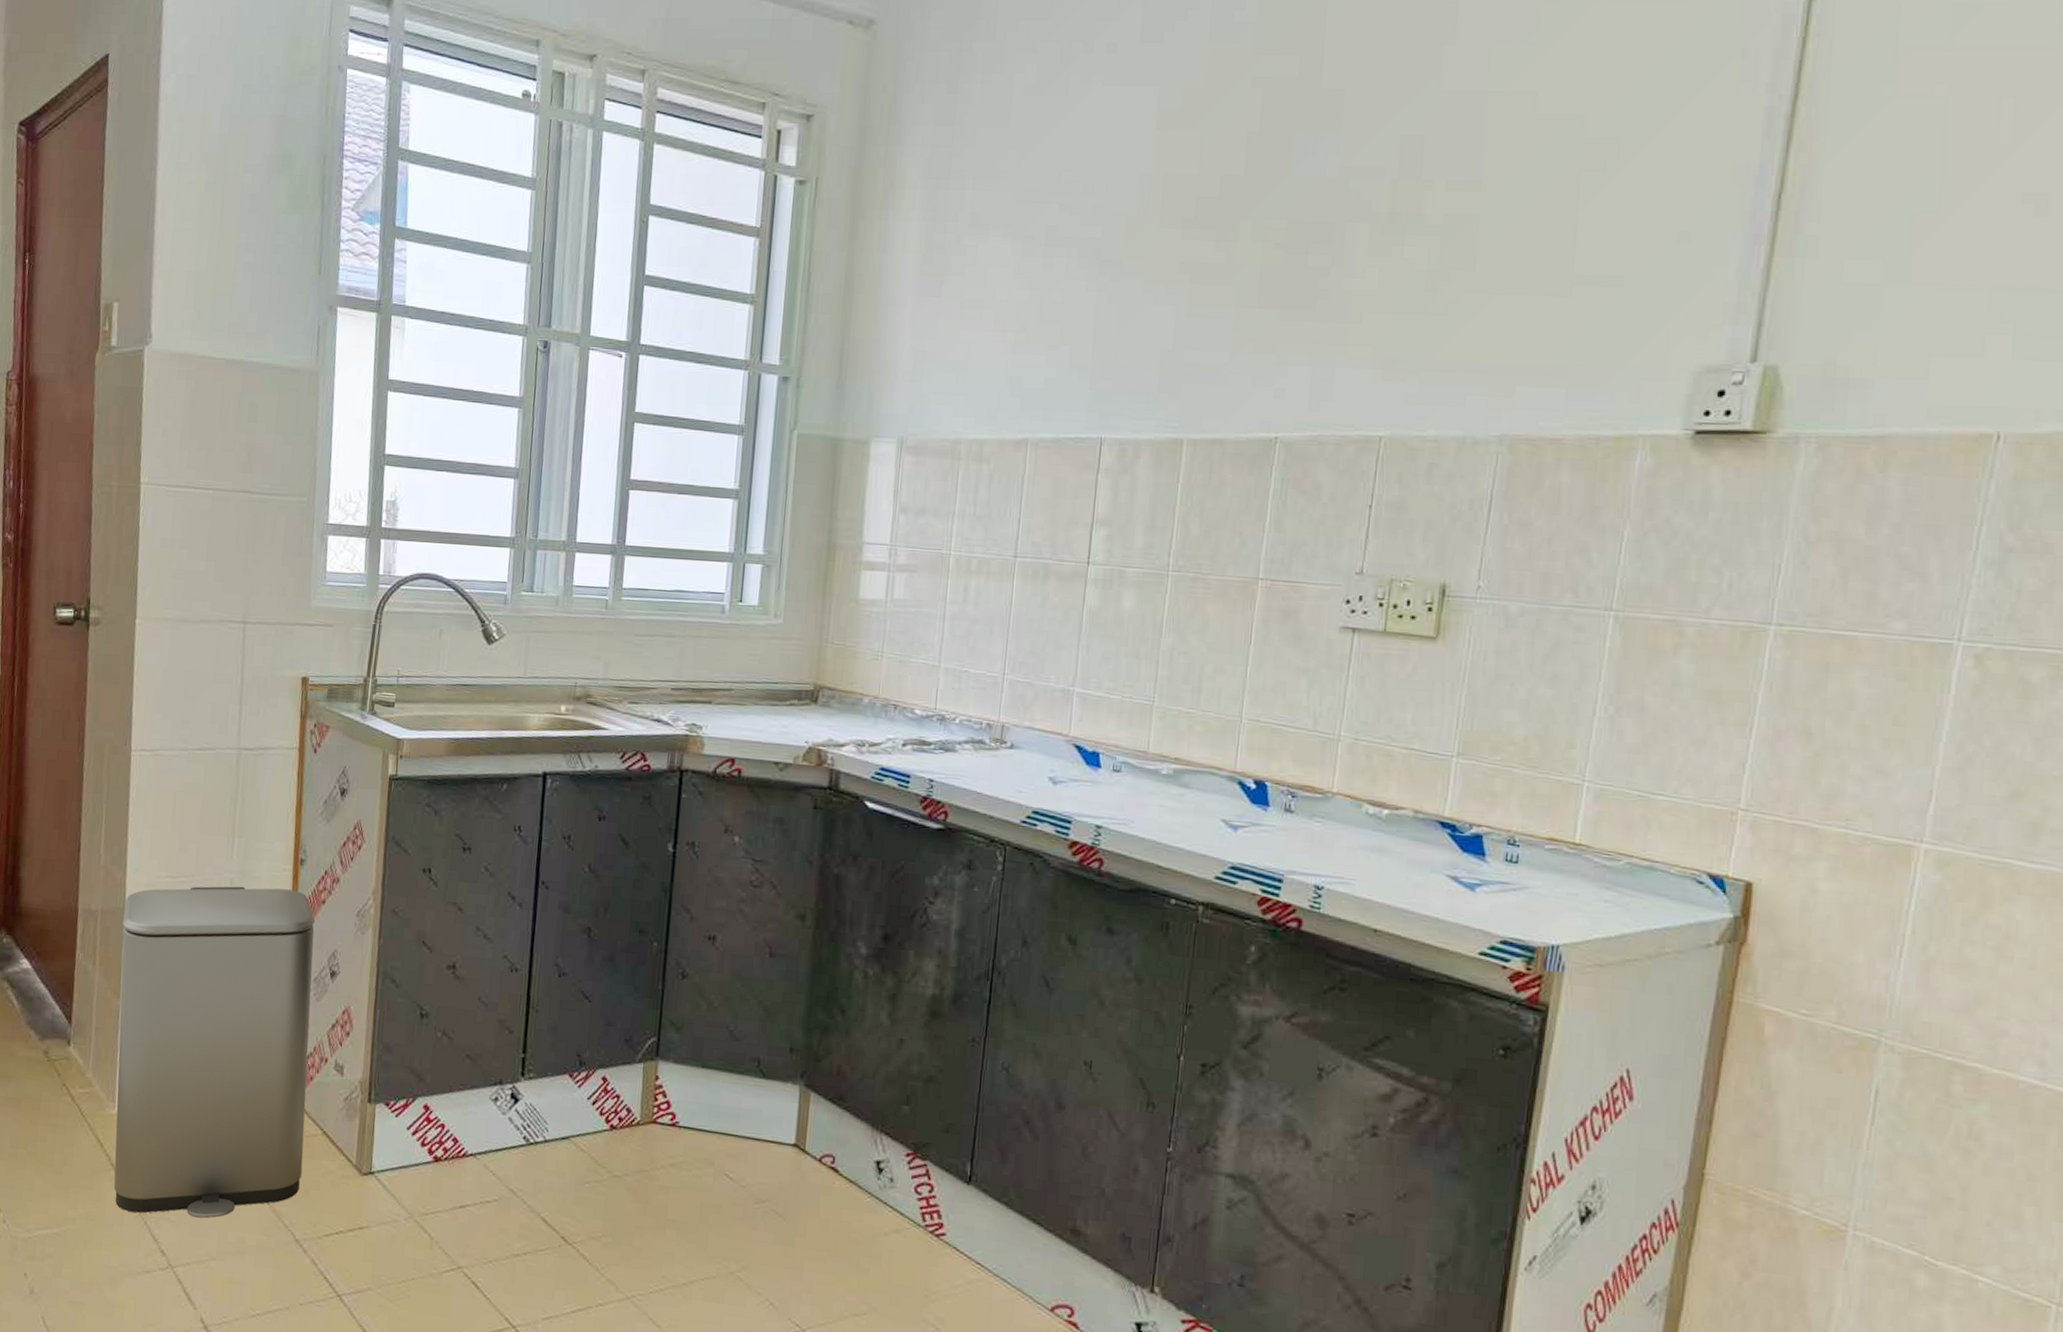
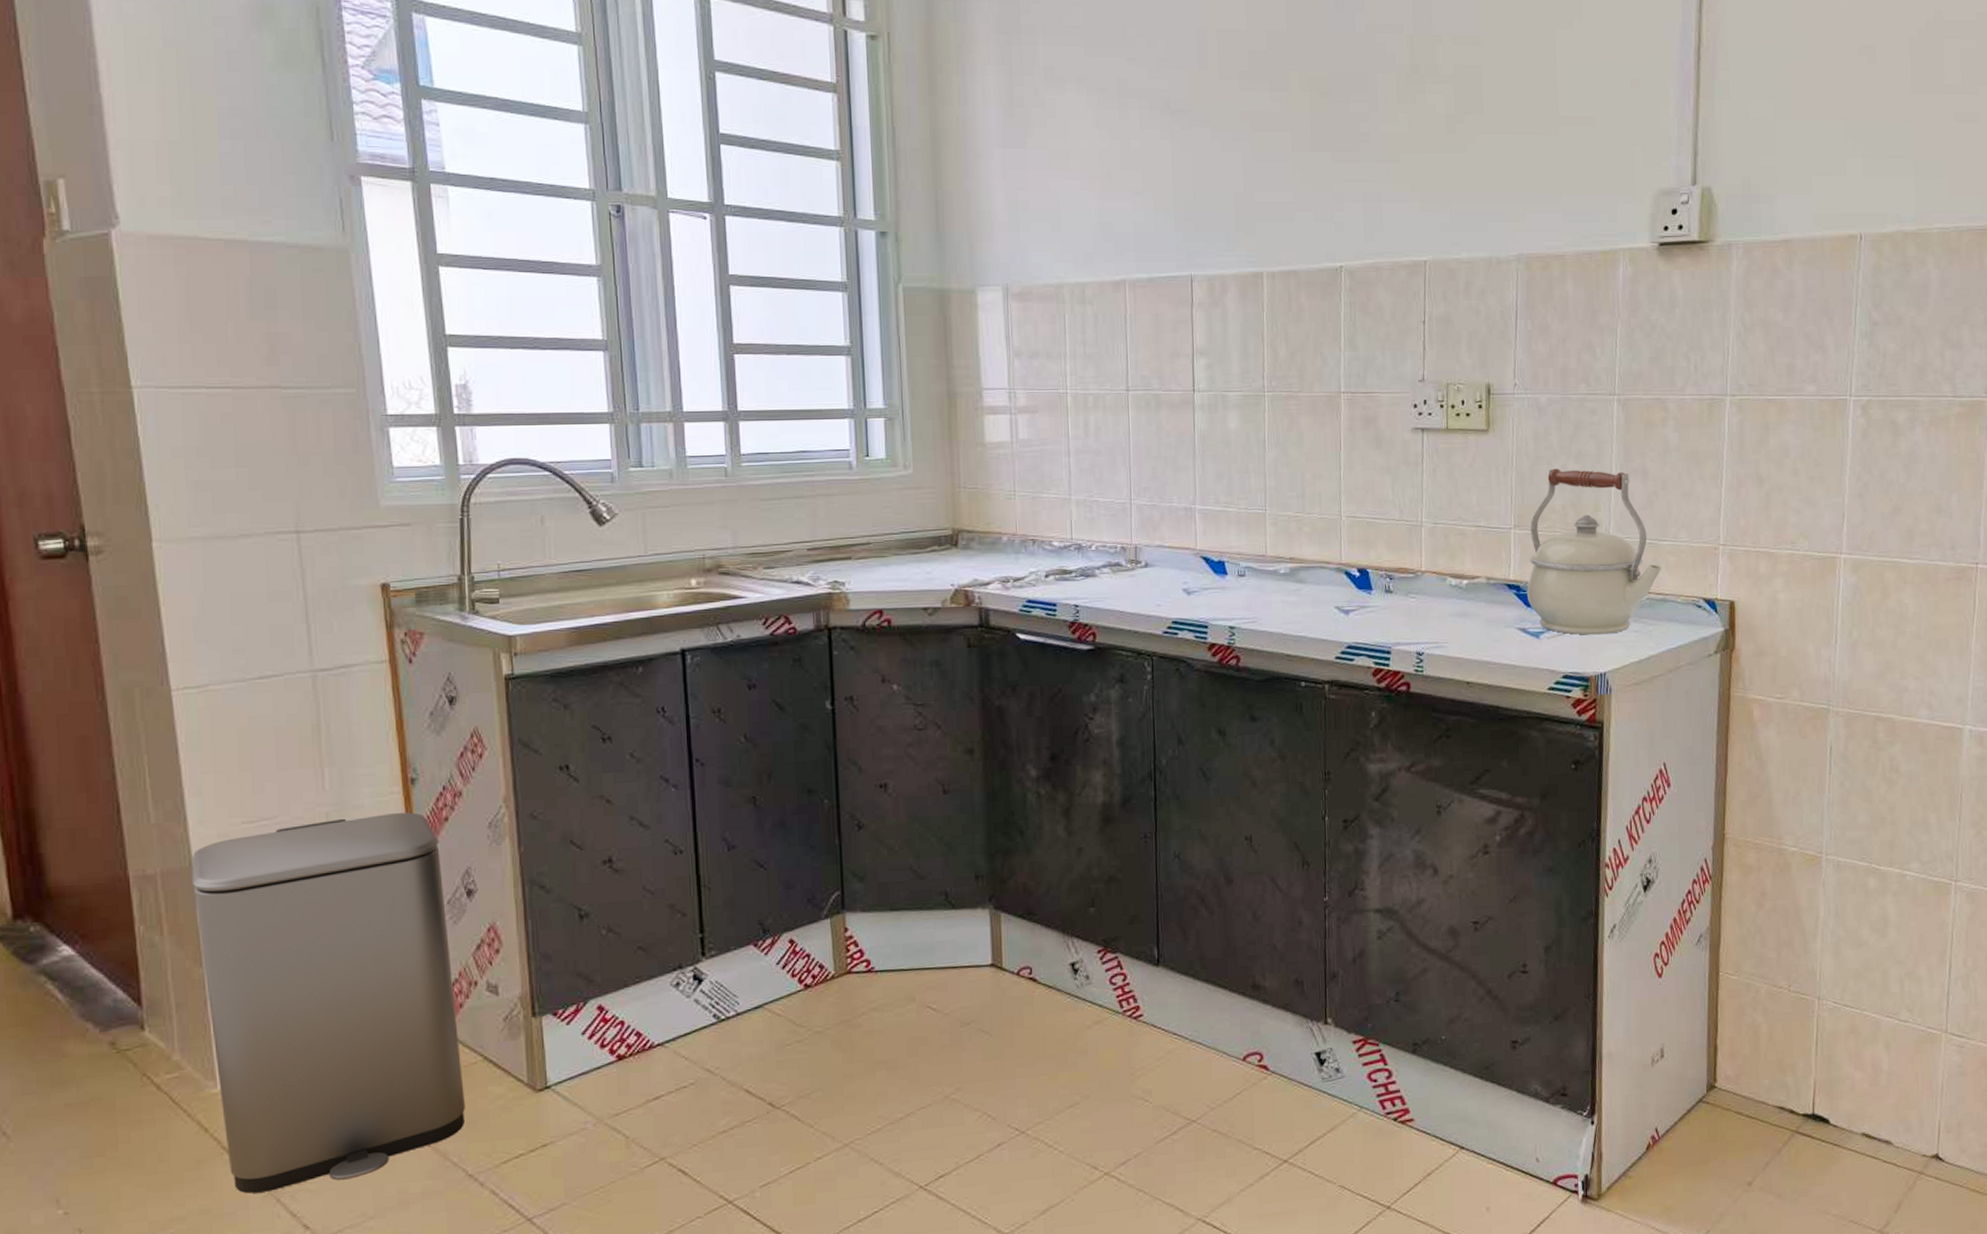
kettle: none [1464,691,1653,900] -> present [1526,468,1662,635]

